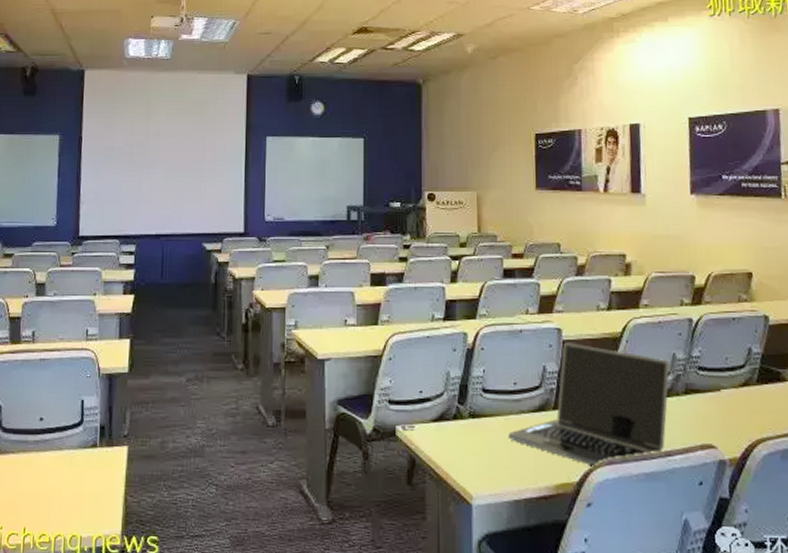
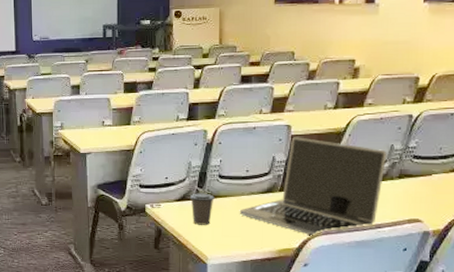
coffee cup: none [448,411,478,453] -> present [189,193,215,225]

